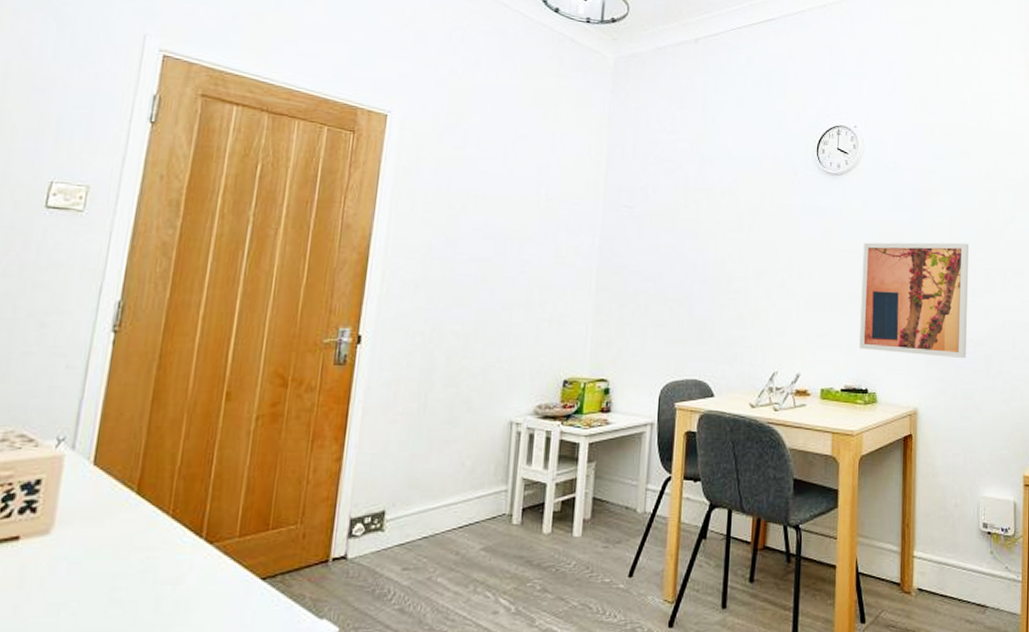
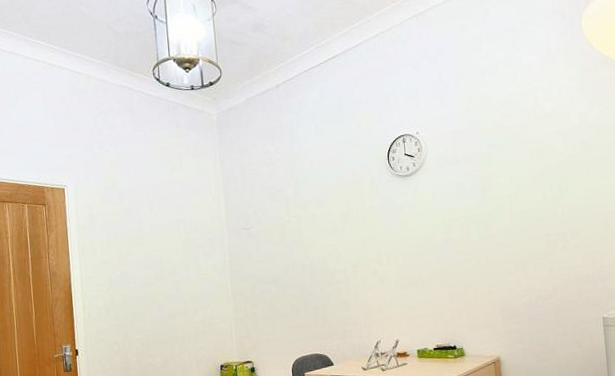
wall art: present [859,242,970,359] -> none [437,215,538,315]

